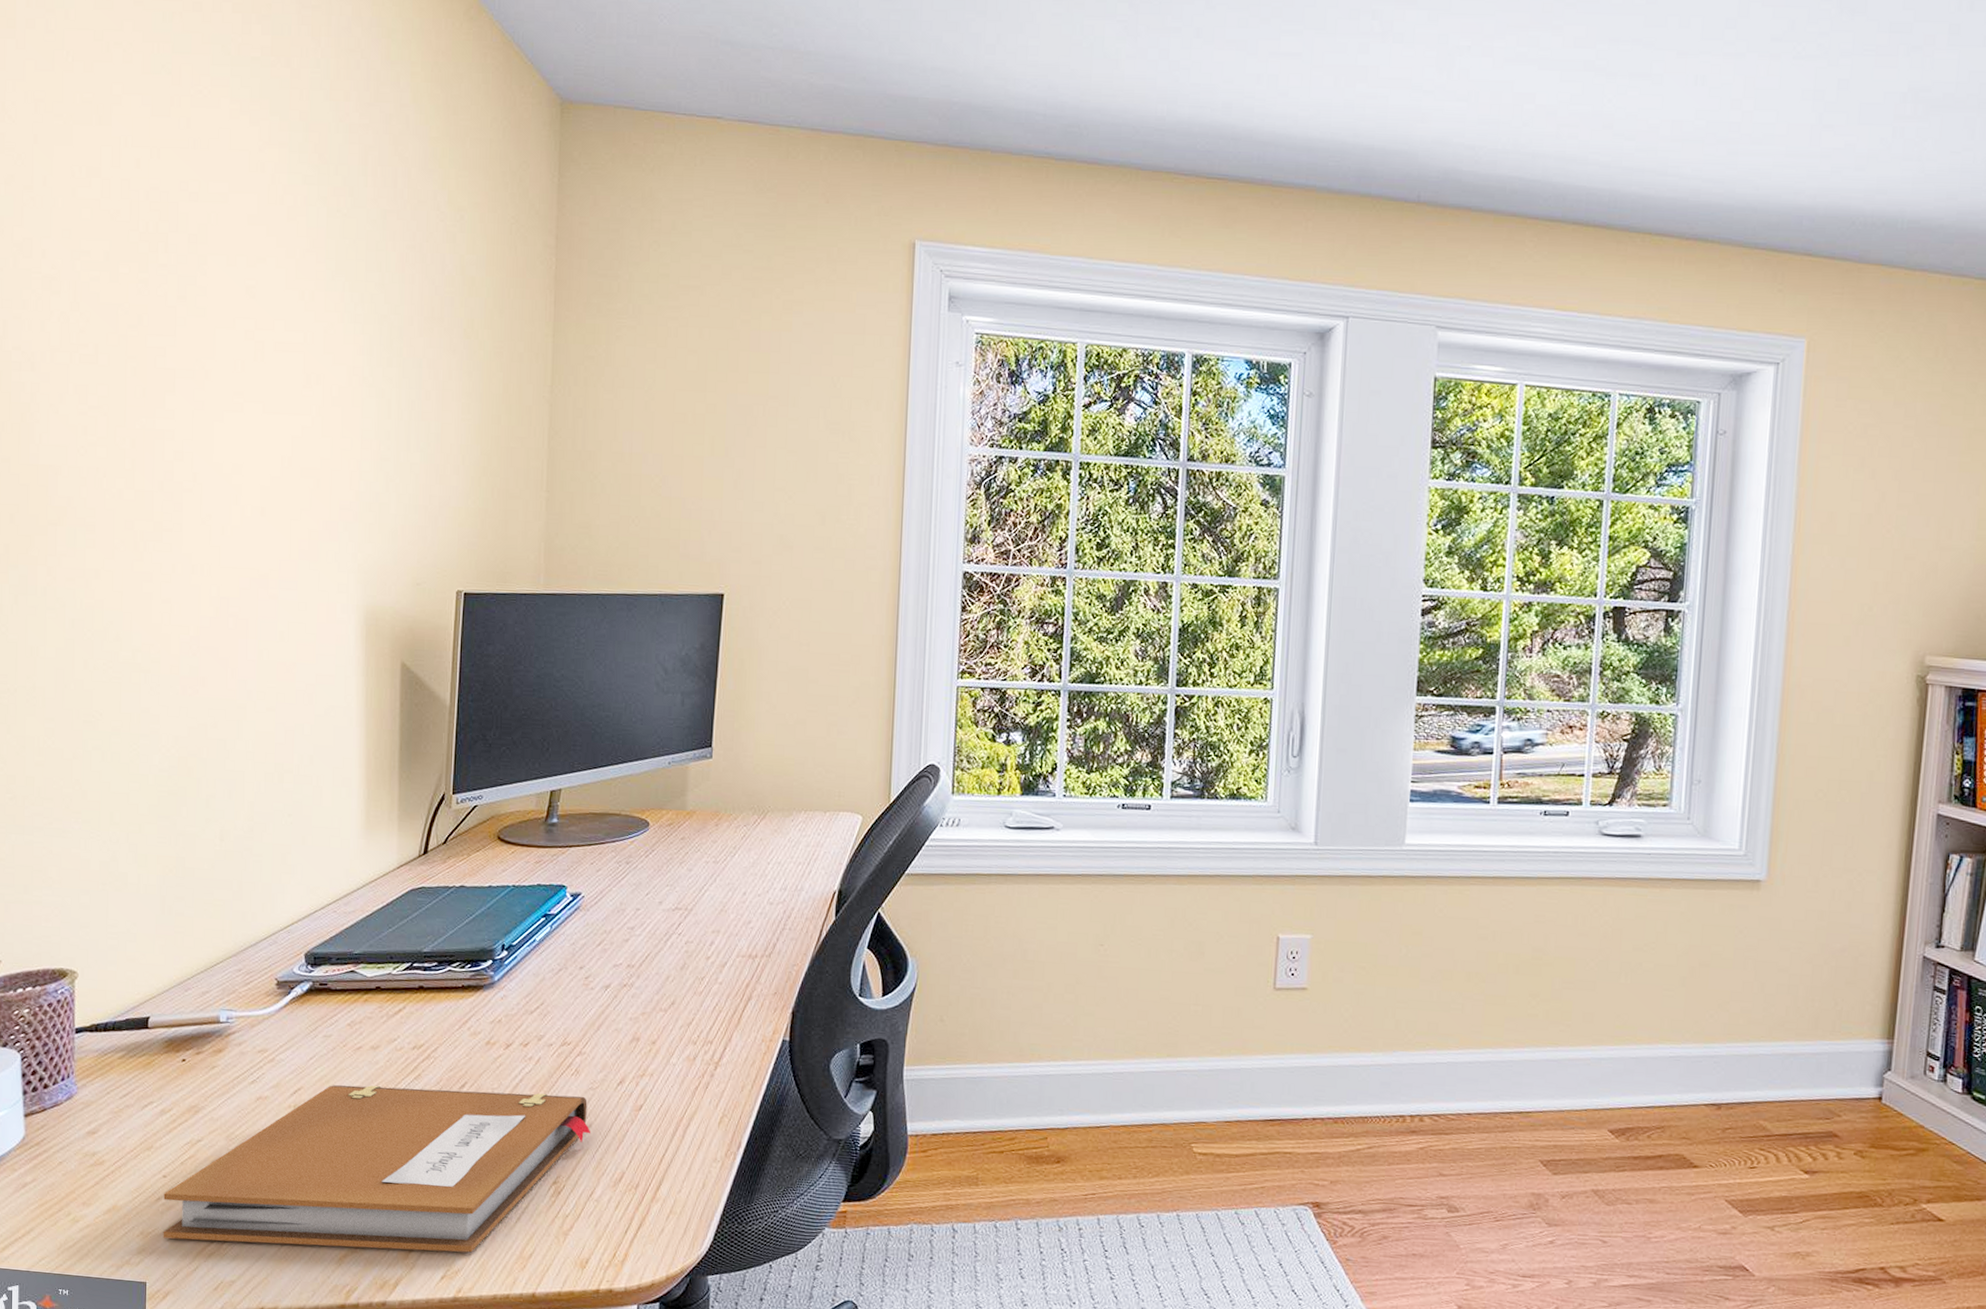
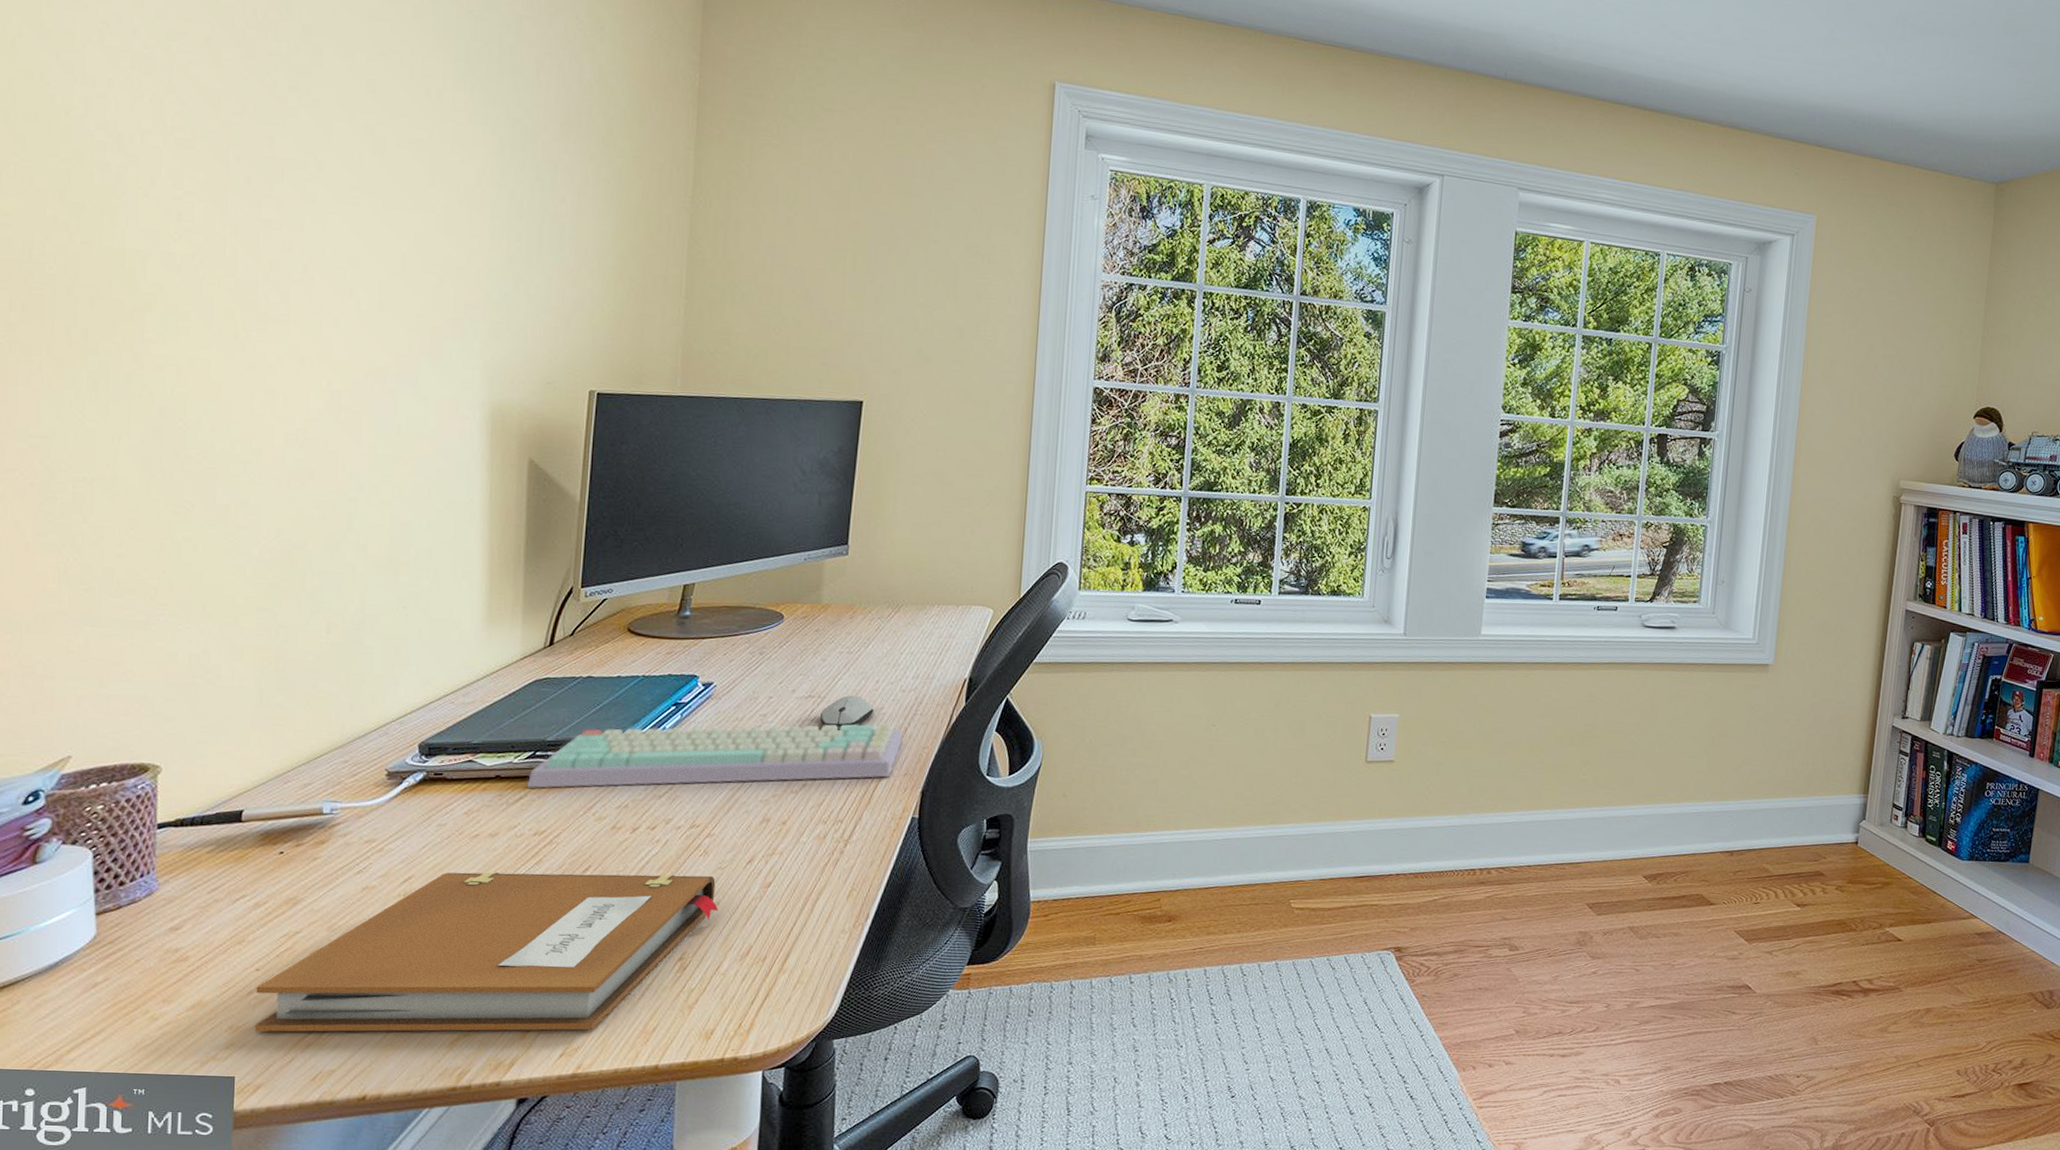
keyboard: none [406,938,772,1001] -> present [527,724,904,789]
computer mouse: none [688,907,742,945] -> present [820,695,874,730]

